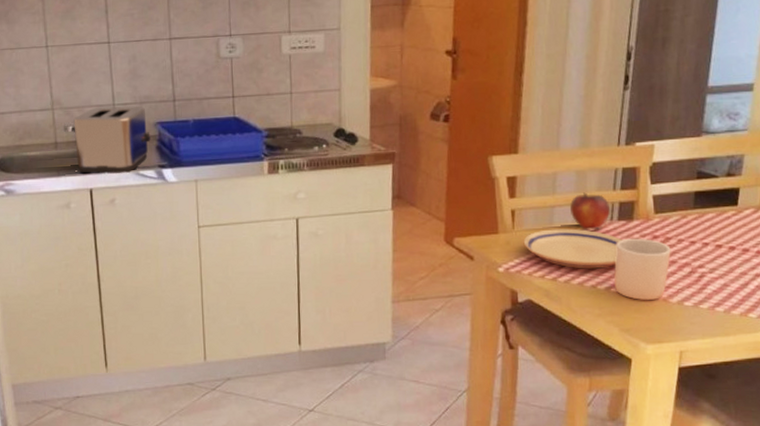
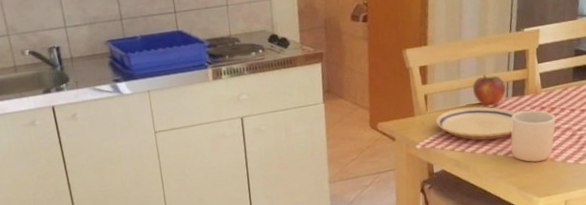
toaster: present [73,106,151,174] -> none [29,26,103,93]

